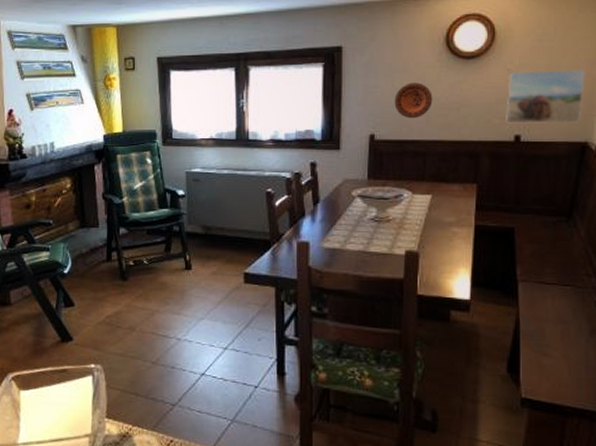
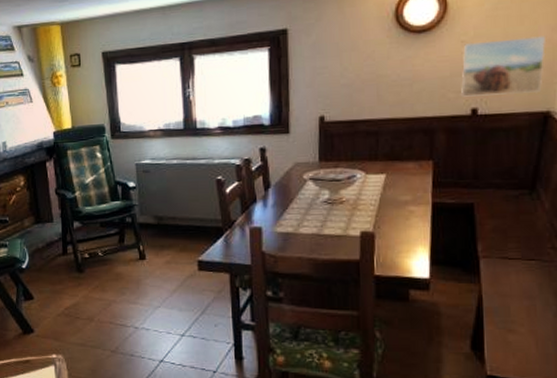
decorative plate: present [394,82,433,119] -> none [343,60,384,98]

